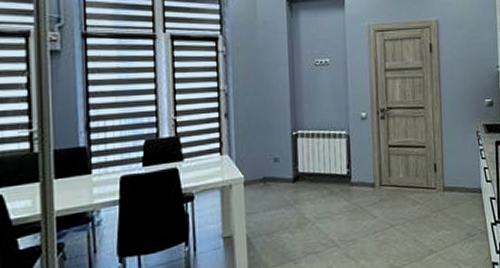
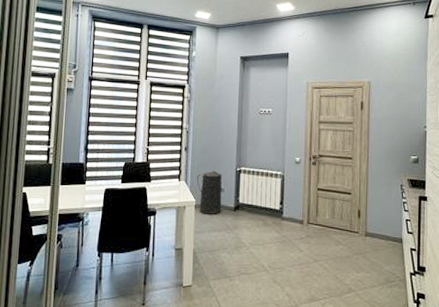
trash can: none [242,138,278,192] -> present [196,170,222,214]

